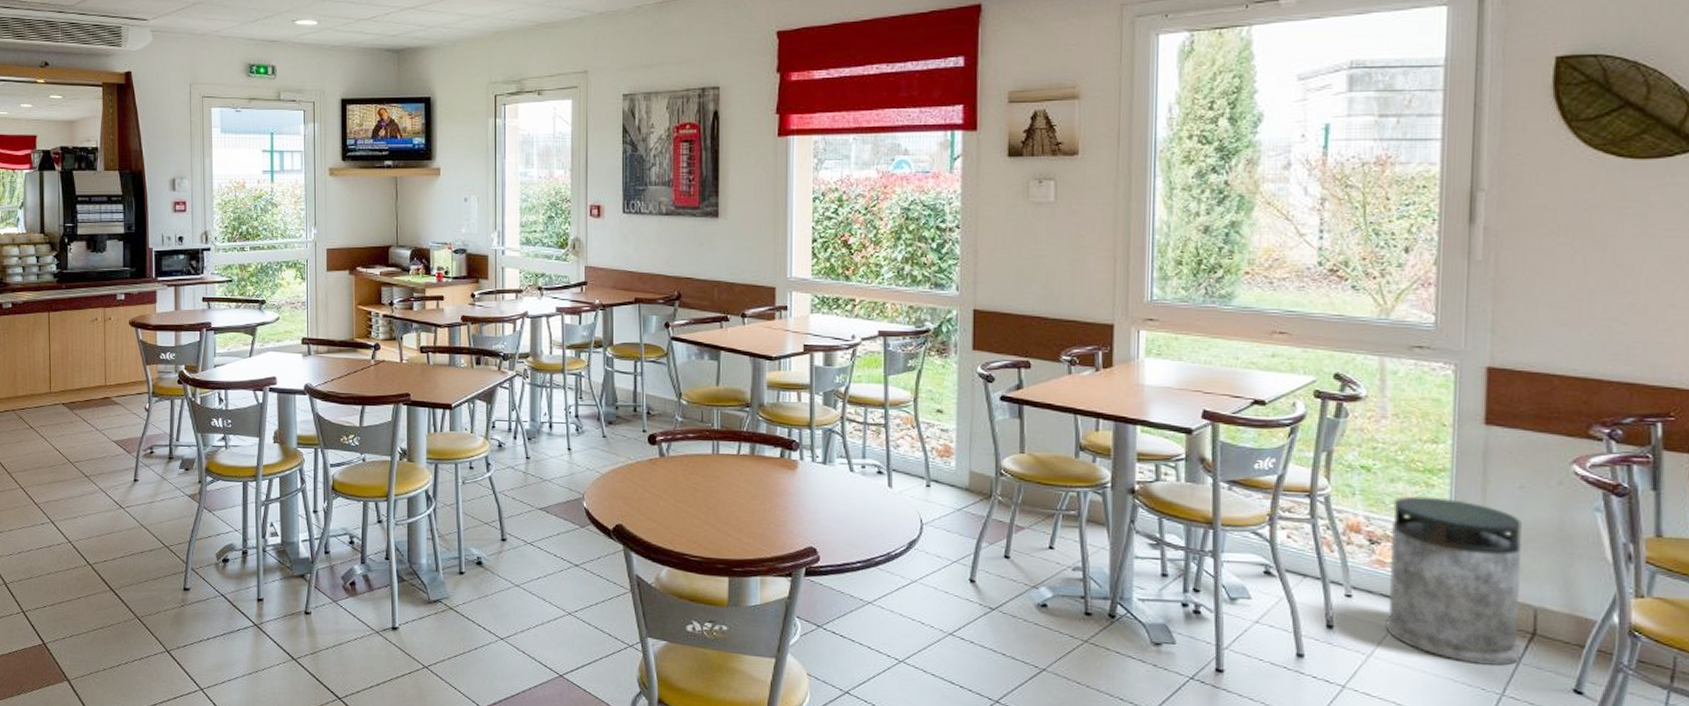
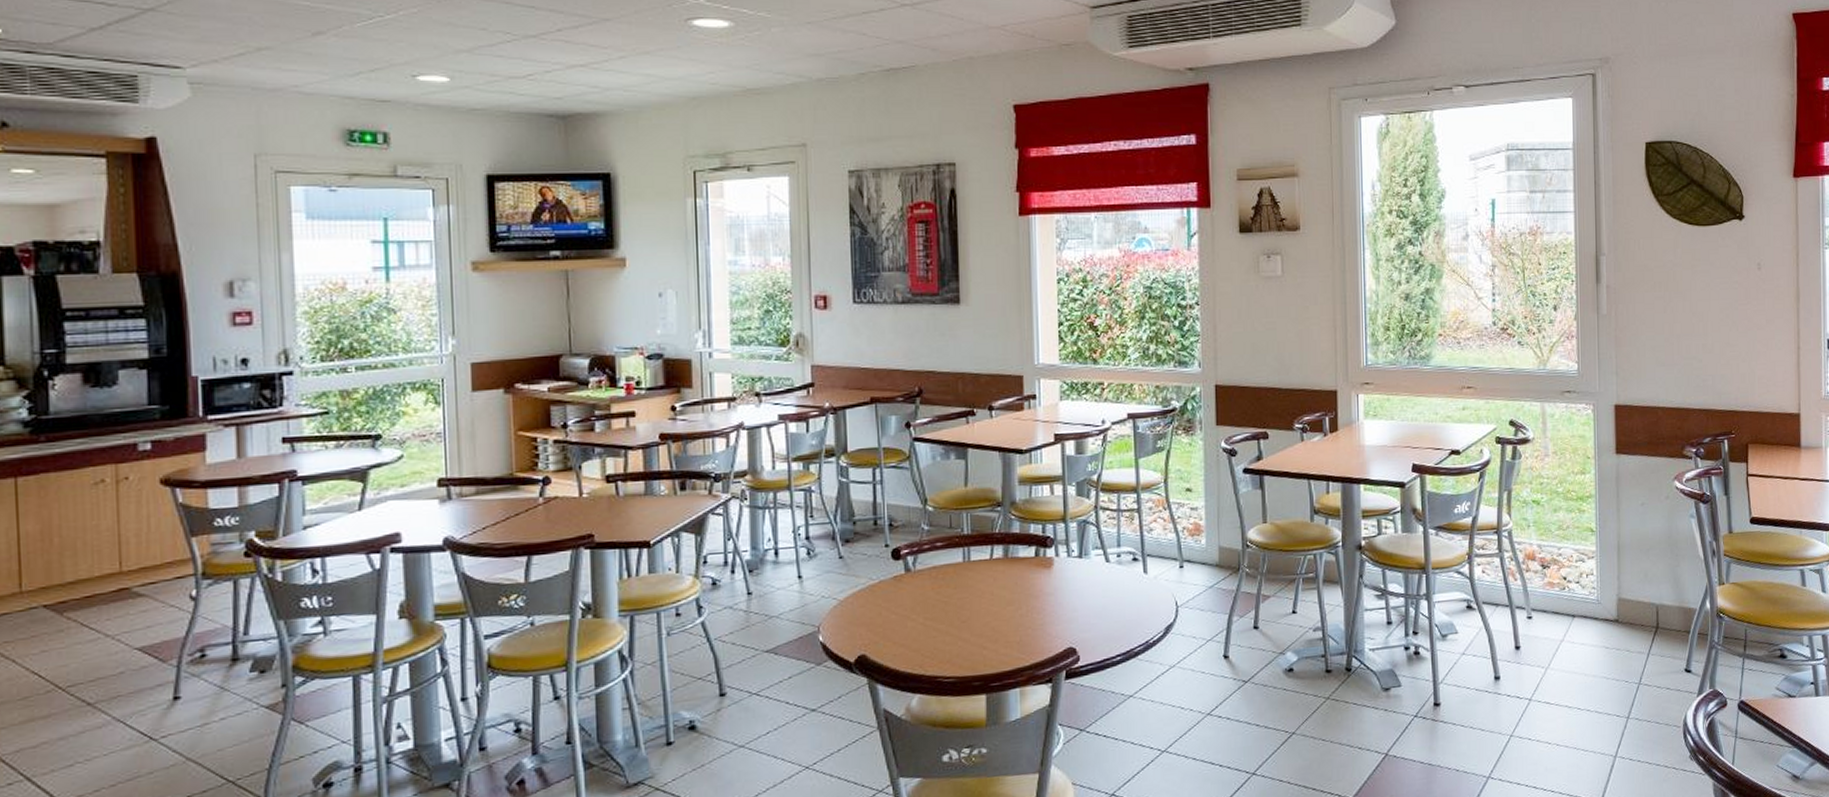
trash bin: present [1385,496,1523,666] -> none [1557,521,1650,661]

